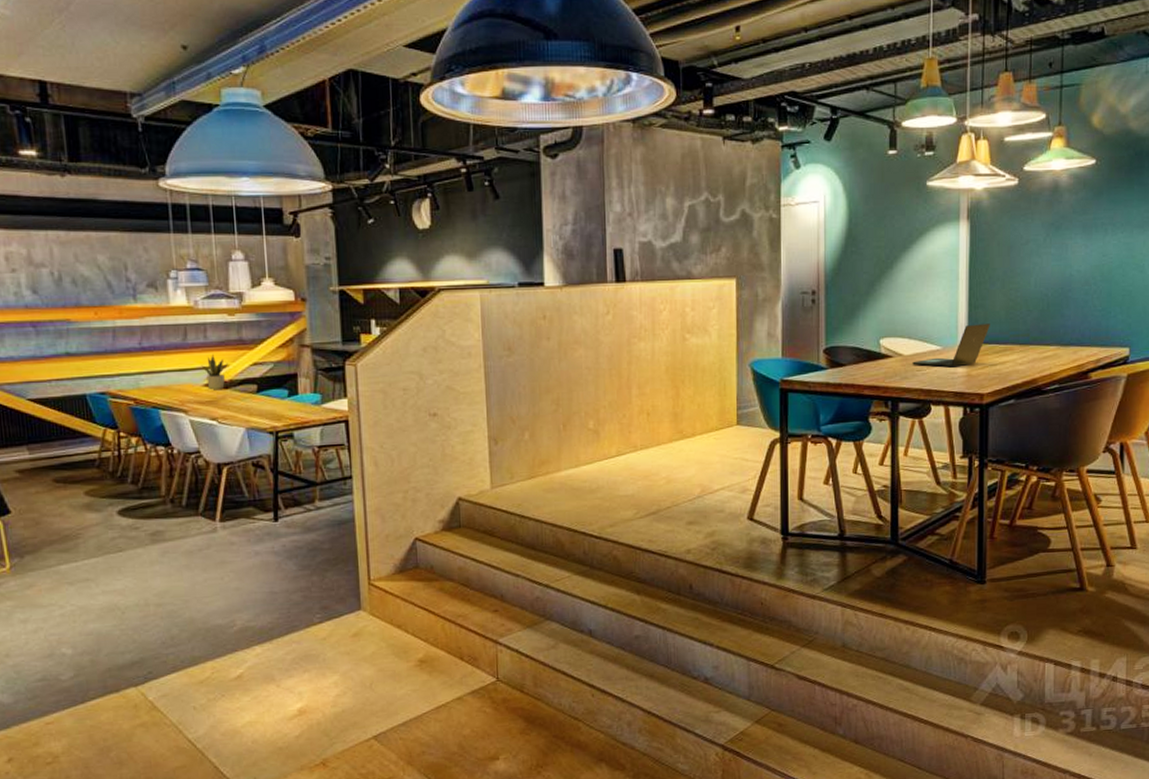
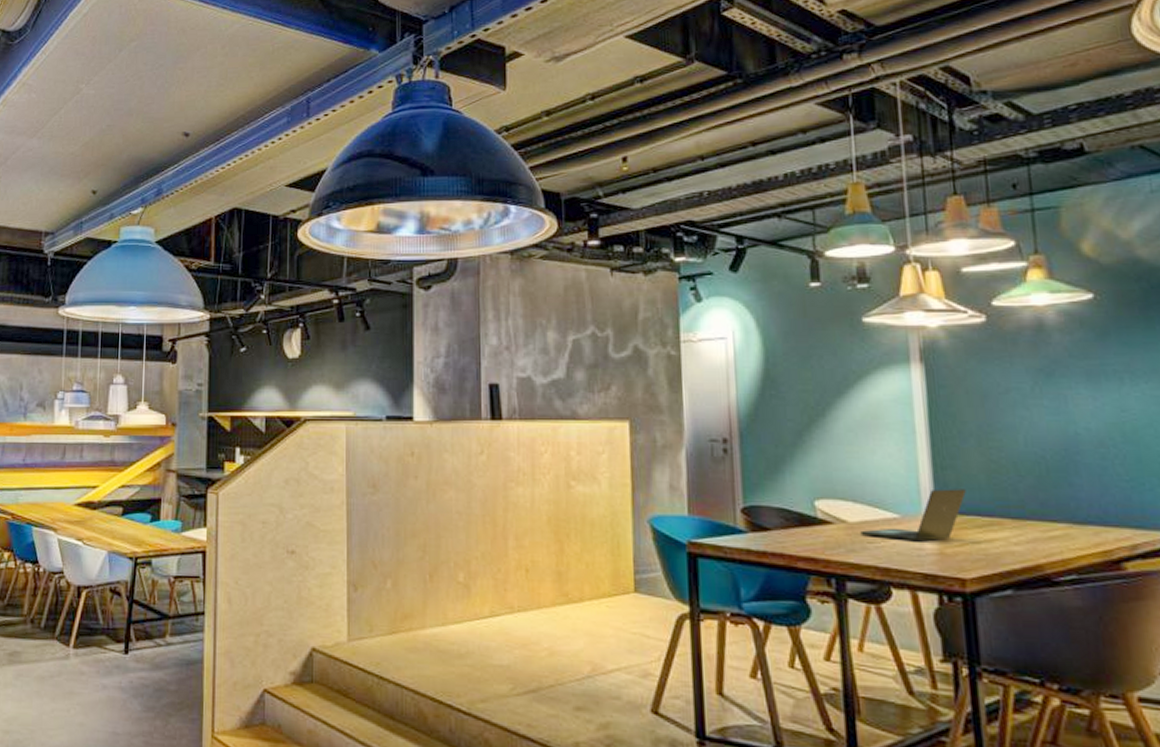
potted plant: present [201,353,228,390] -> none [74,473,98,511]

